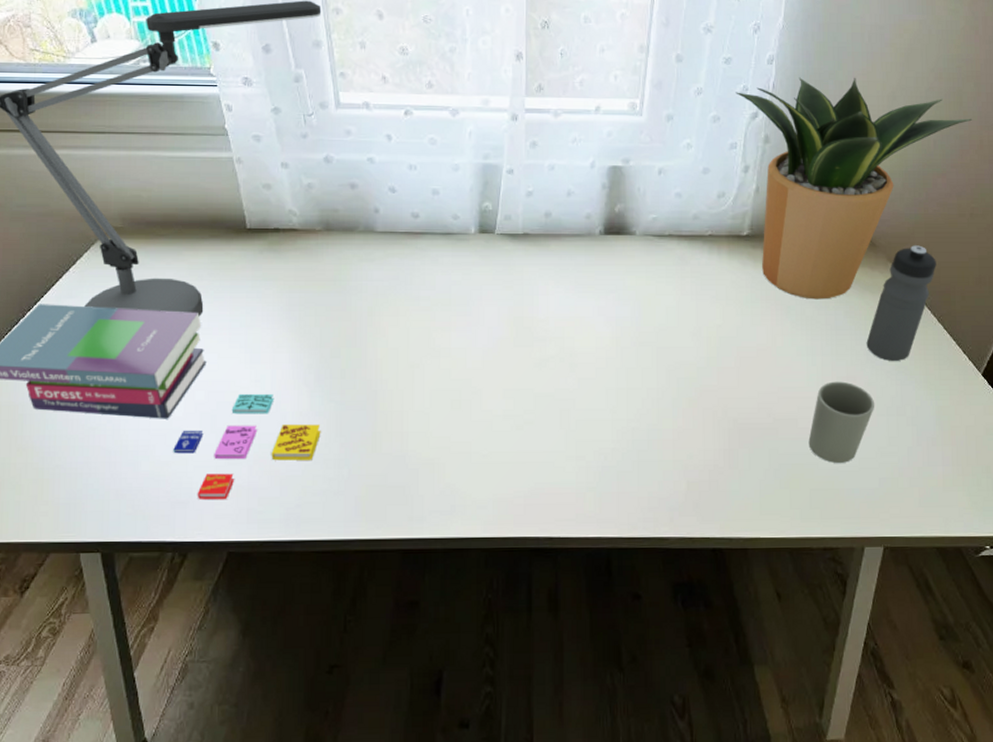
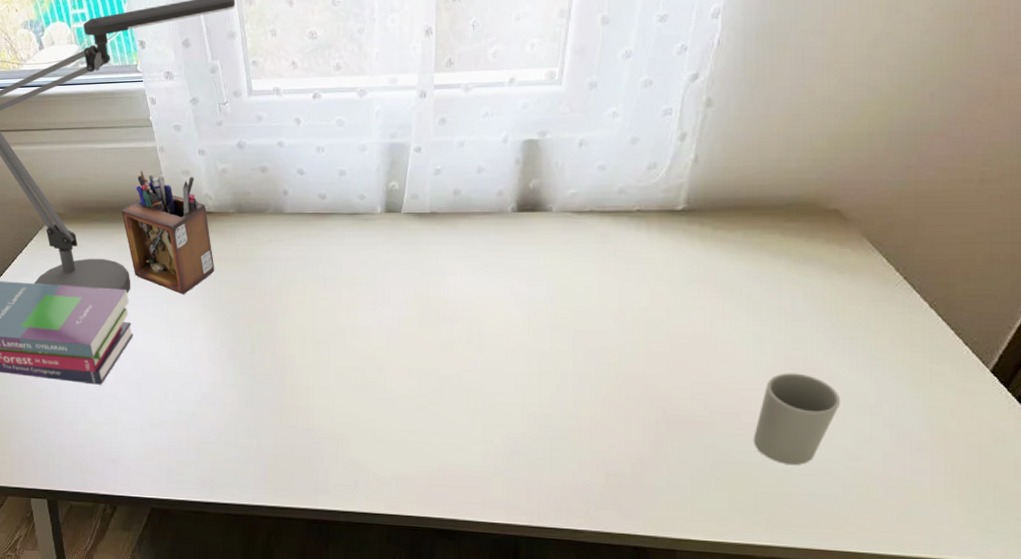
books: present [173,393,321,499] -> none [105,364,233,460]
desk organizer: none [192,182,300,317] -> present [122,170,215,294]
potted plant: present [735,77,973,300] -> none [672,26,987,281]
water bottle: present [866,245,936,361] -> none [831,217,930,352]

